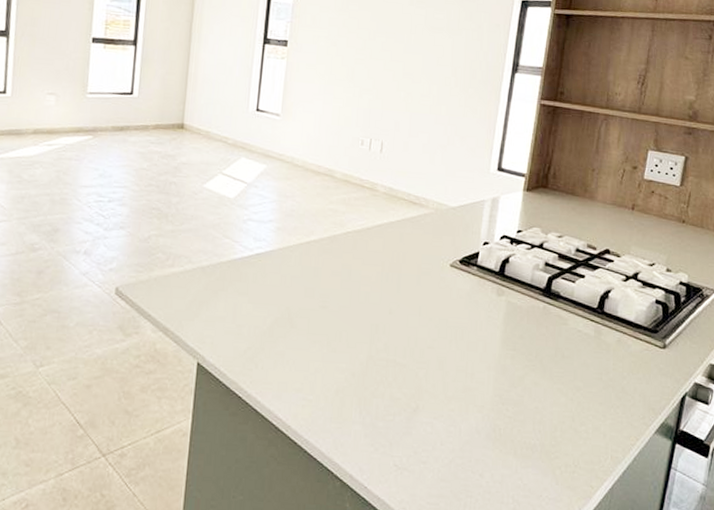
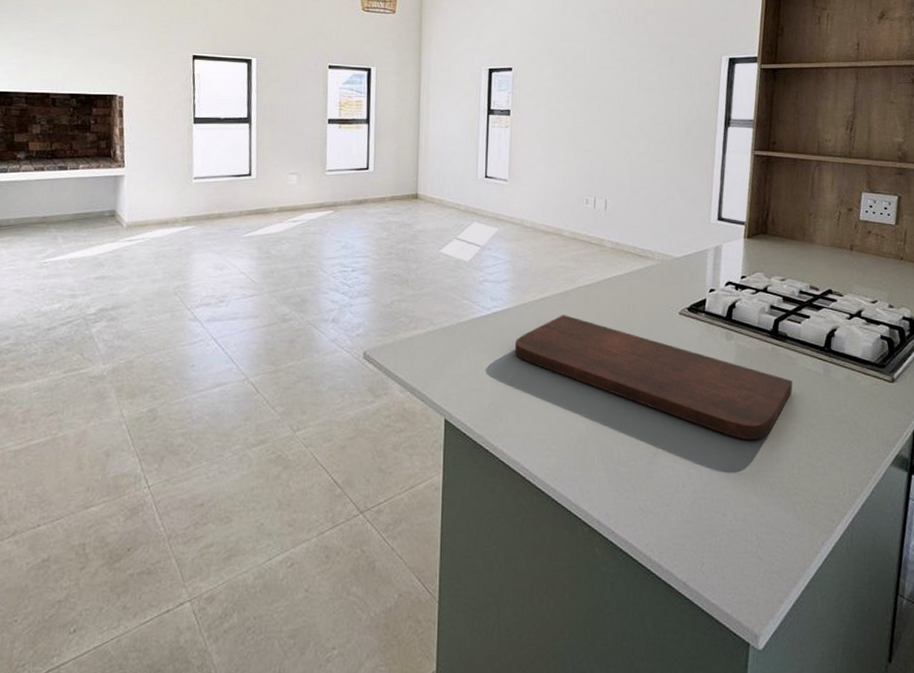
cutting board: none [275,260,562,401] -> present [514,315,793,441]

